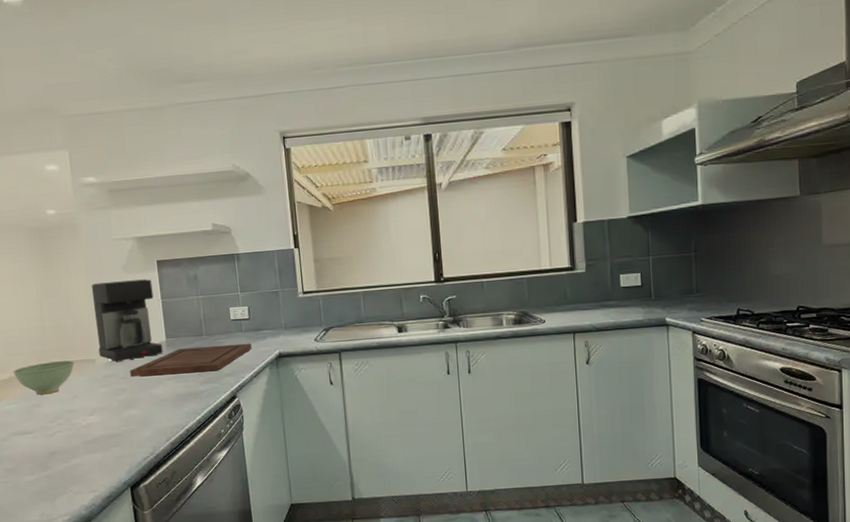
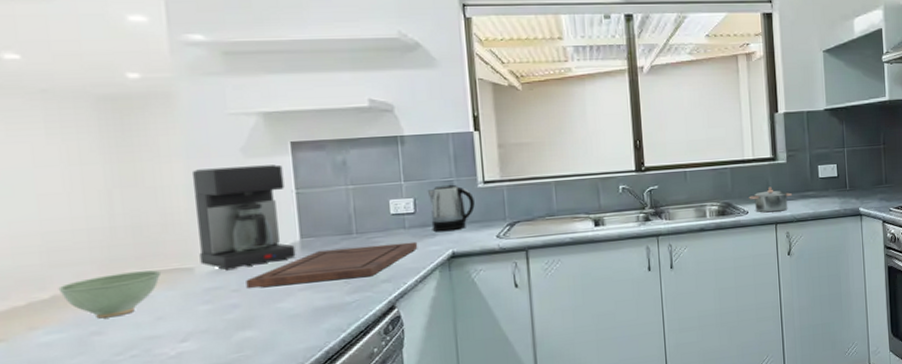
kettle: none [258,294,296,335] -> present [427,184,475,231]
cooking pot: none [546,296,592,322] -> present [749,186,793,213]

